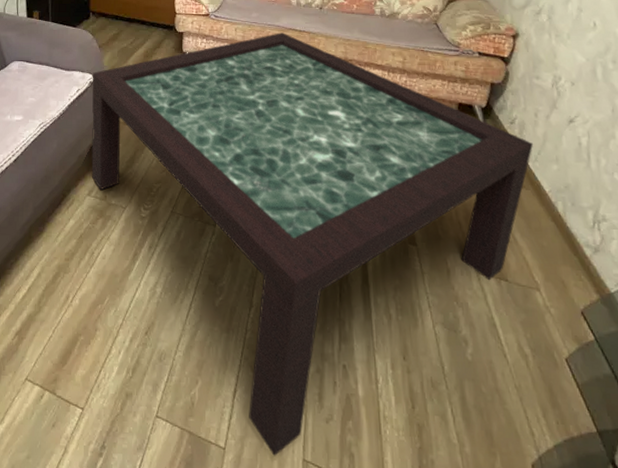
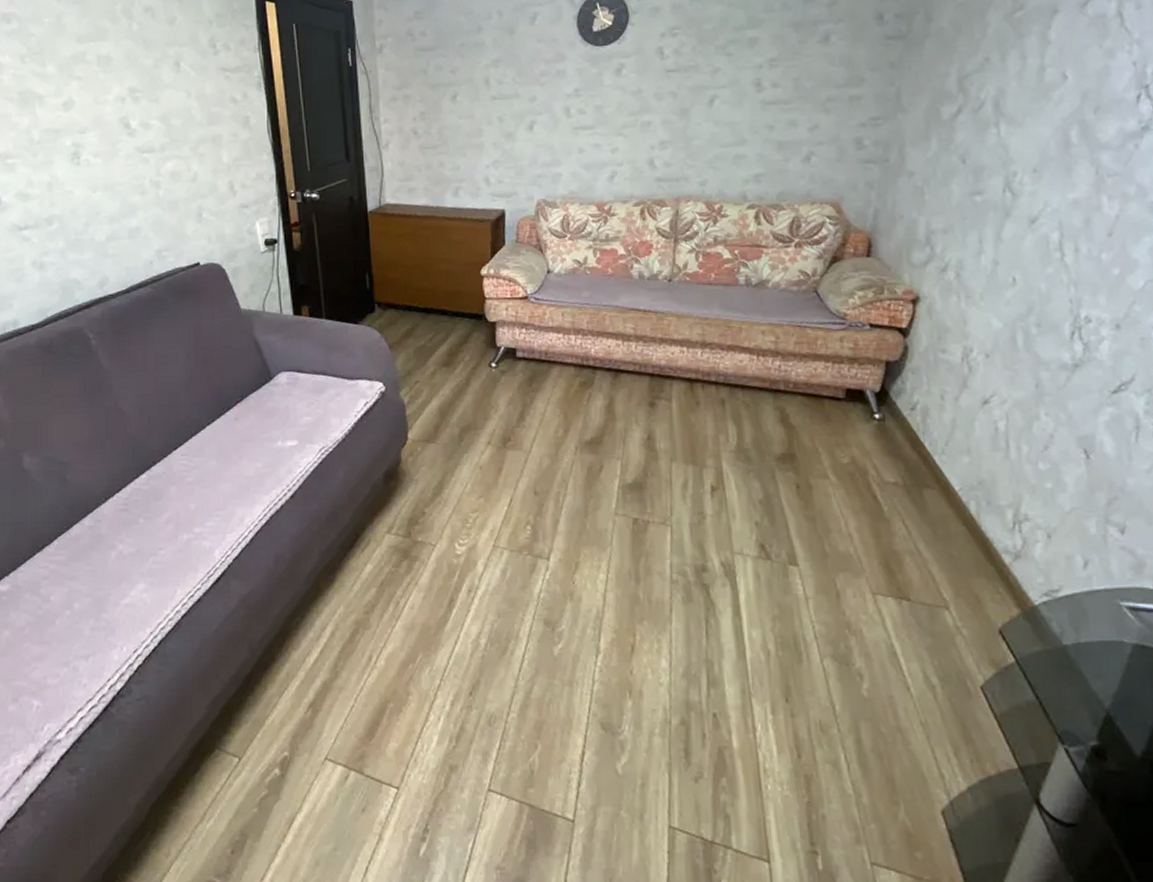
coffee table: present [91,32,534,456] -> none [382,314,940,825]

